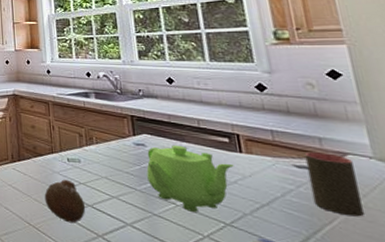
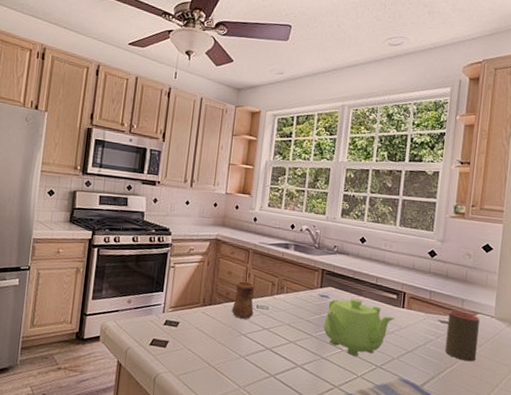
cup: none [41,134,66,174] -> present [231,281,254,319]
fruit: present [44,179,86,224] -> none [228,324,265,365]

